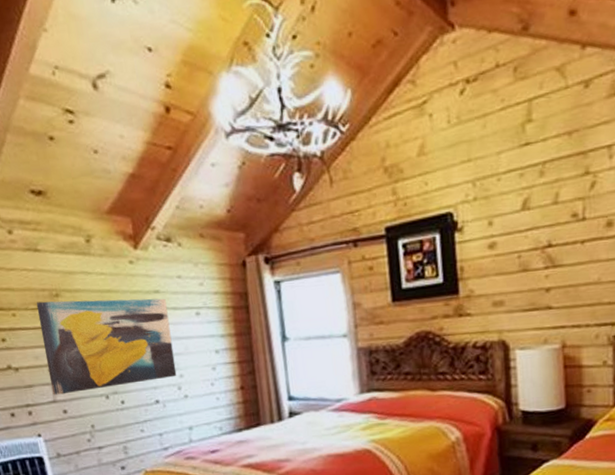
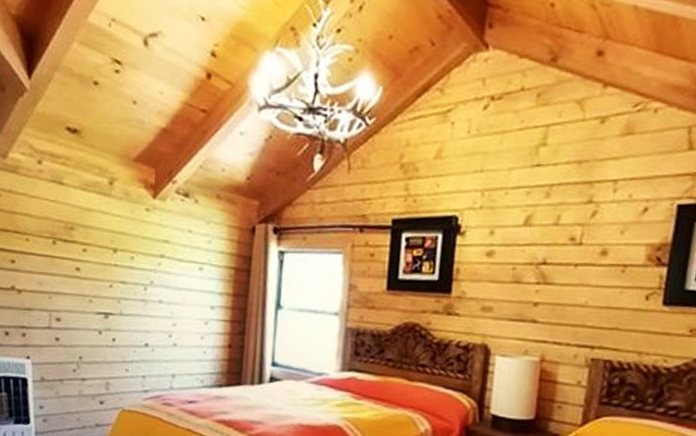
wall art: present [36,298,177,395] -> none [48,231,173,325]

